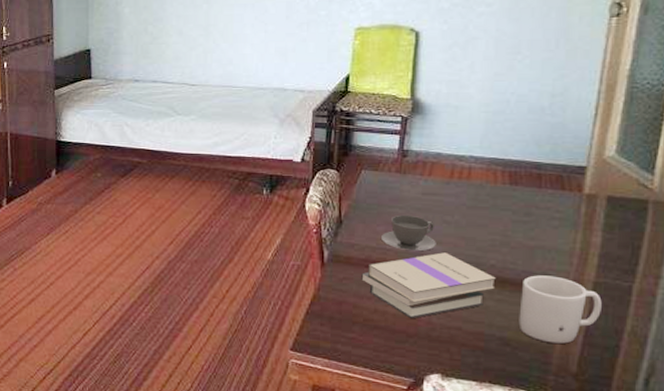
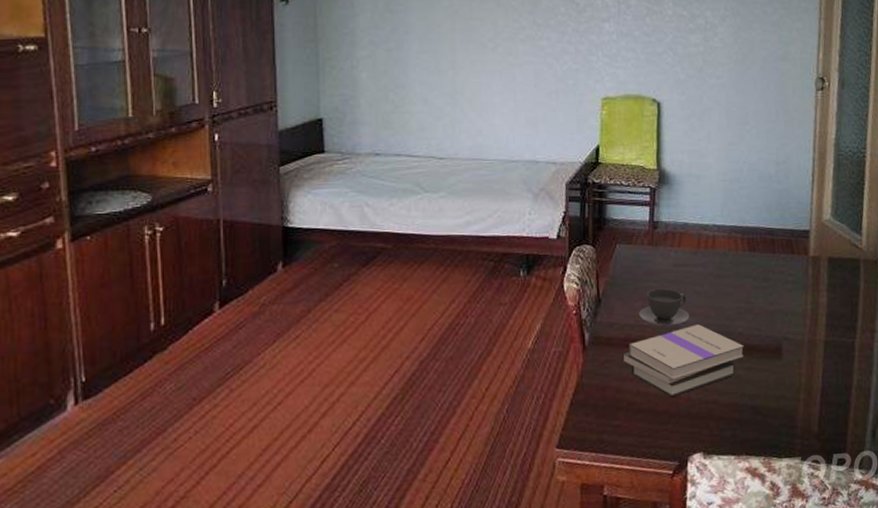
mug: present [518,275,602,345] -> none [766,338,833,407]

